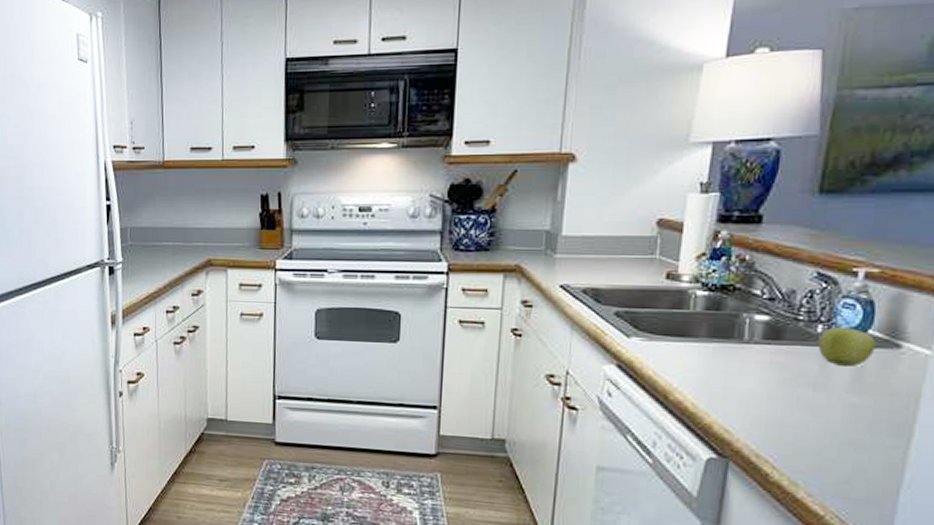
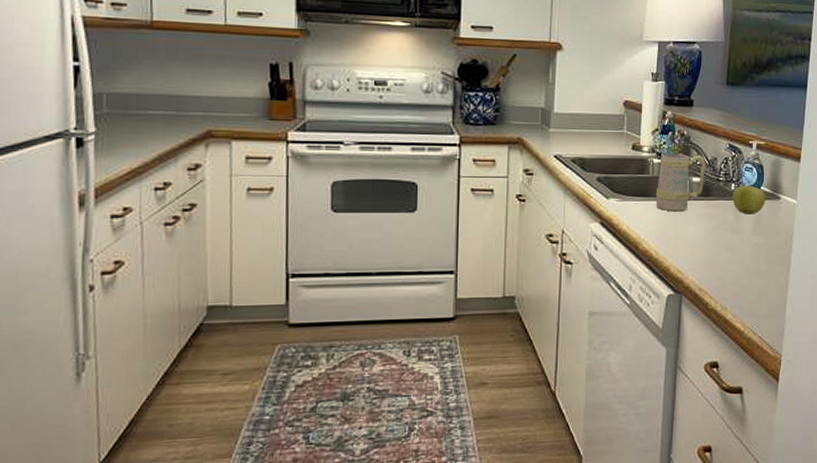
mug: none [696,284,778,357] -> present [655,153,706,212]

